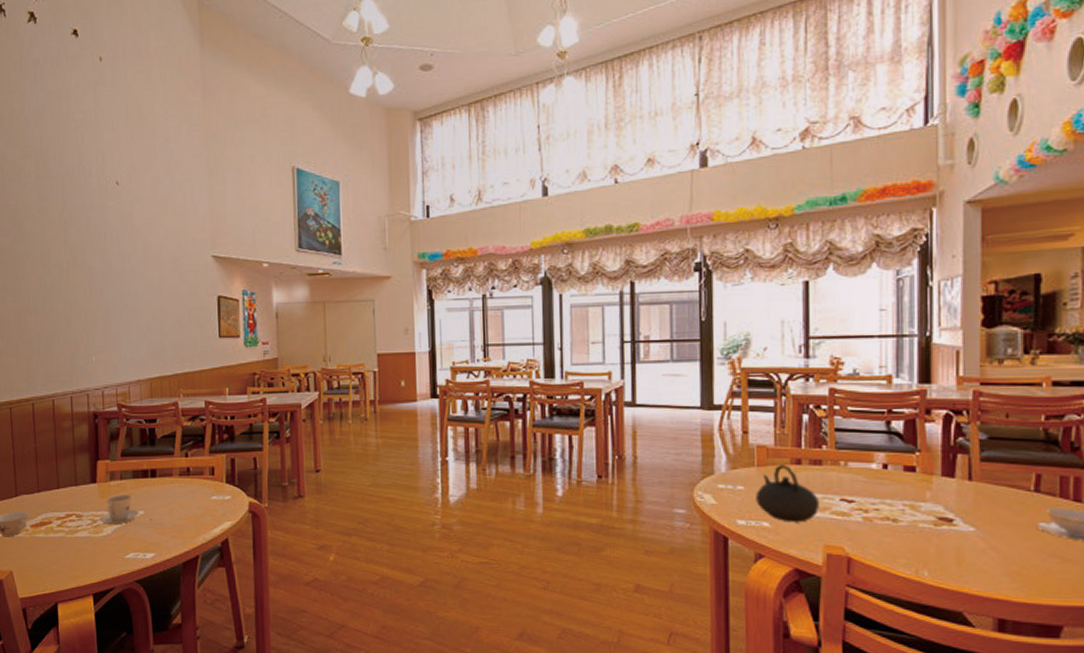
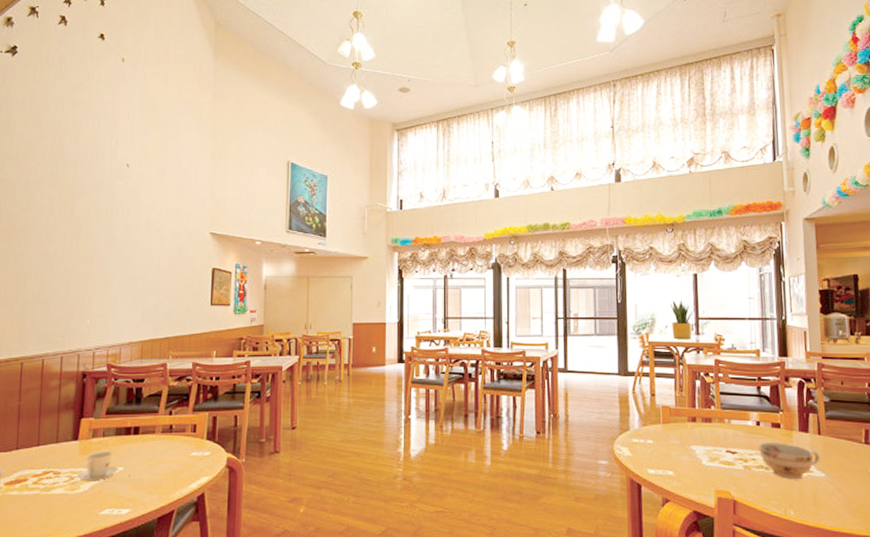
teapot: present [756,465,820,523] -> none [662,422,711,471]
planter: none [770,314,803,365] -> present [670,299,694,340]
teacup: none [885,490,969,533] -> present [759,443,820,479]

